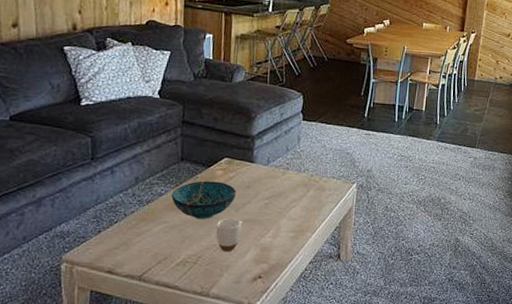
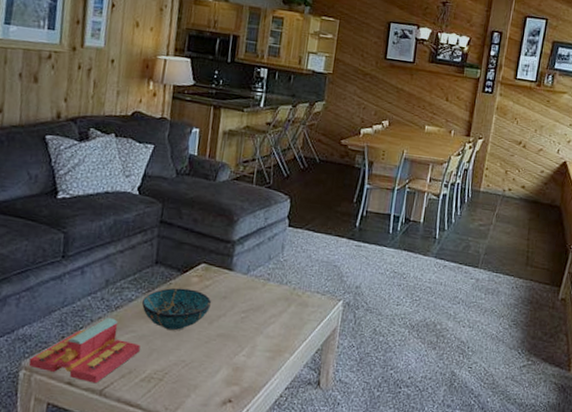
book: none [69,212,173,271] -> present [28,318,141,384]
mug: present [216,218,244,252] -> none [186,331,217,370]

